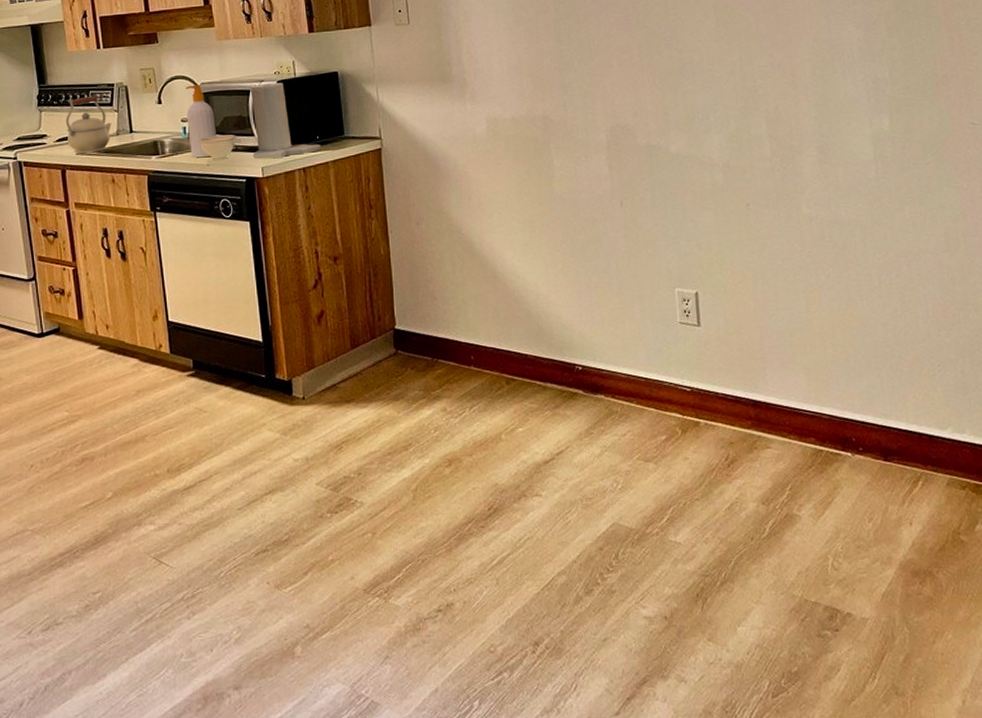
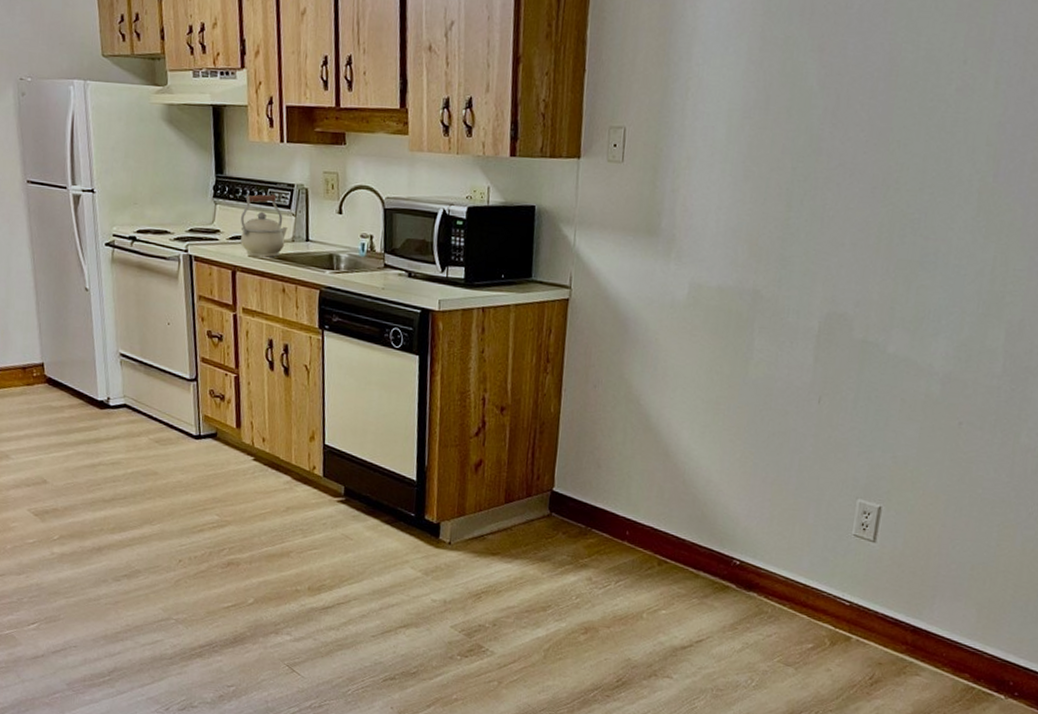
soap bottle: present [186,84,216,158] -> none [366,198,397,281]
bowl: present [199,135,236,161] -> none [376,257,417,286]
paper towel: present [250,82,321,160] -> none [431,207,505,295]

